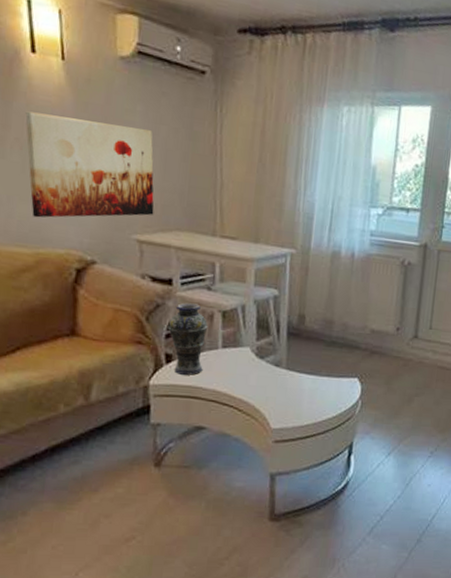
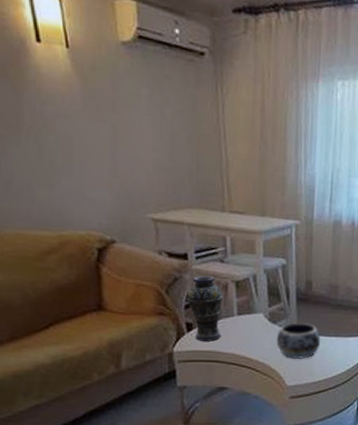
wall art: present [25,111,154,218] -> none [36,100,166,202]
decorative bowl: none [262,359,312,400] -> present [276,322,321,360]

